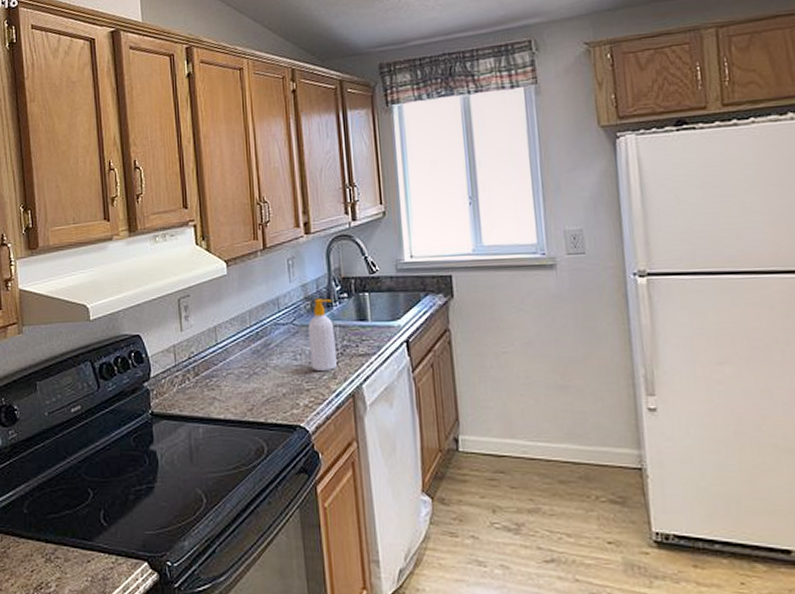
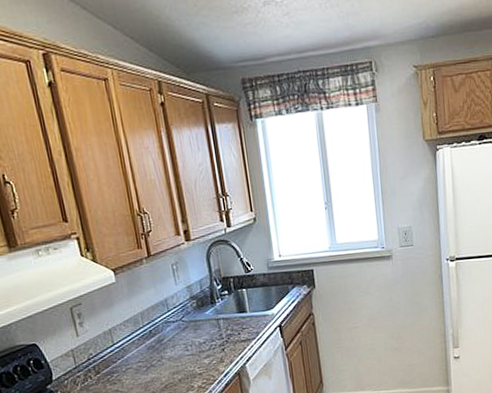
soap bottle: present [308,298,337,371] -> none [196,297,223,358]

